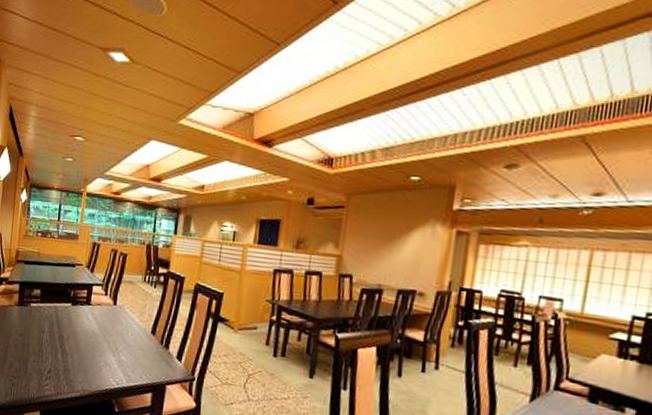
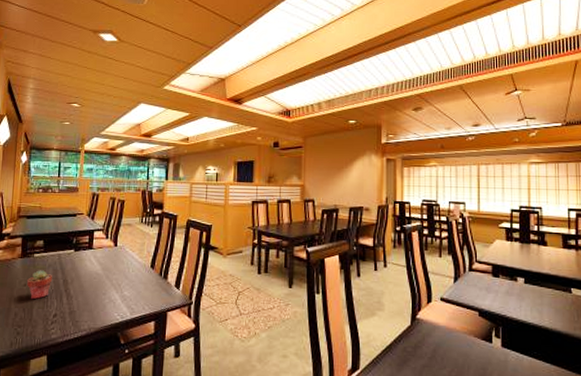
potted succulent: none [22,321,49,352] -> present [26,270,53,300]

